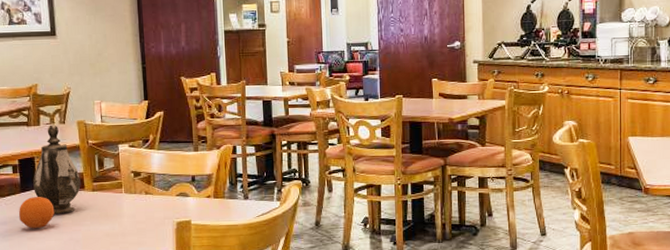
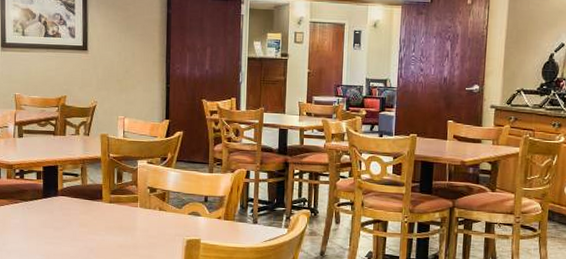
fruit: present [18,197,55,229] -> none [38,203,73,235]
teapot: present [33,124,81,215] -> none [55,135,99,223]

